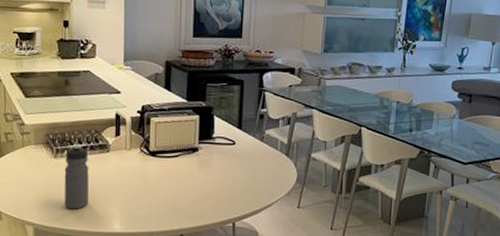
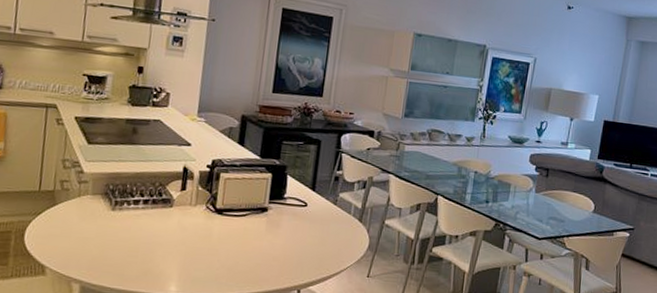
water bottle: present [64,144,89,209] -> none [117,197,150,268]

